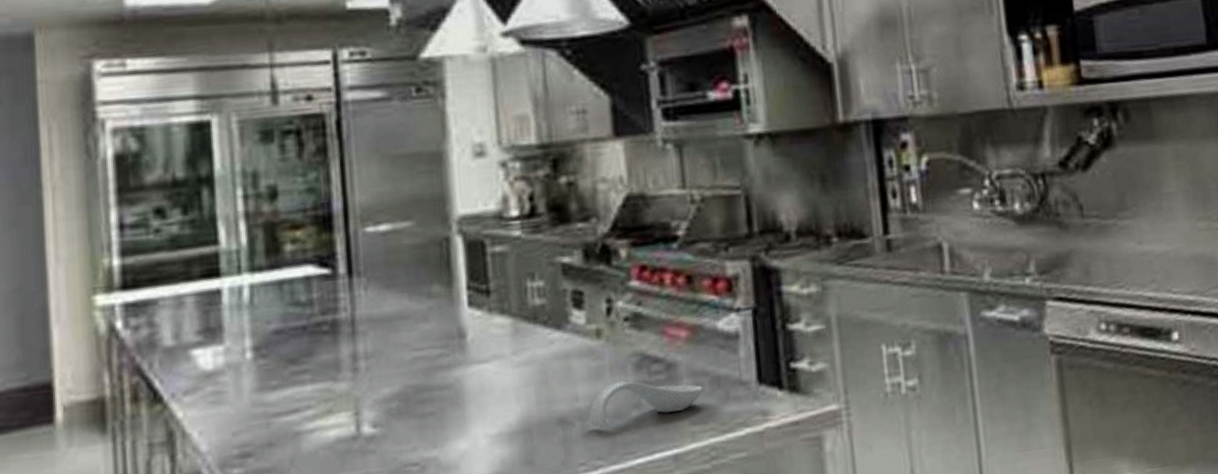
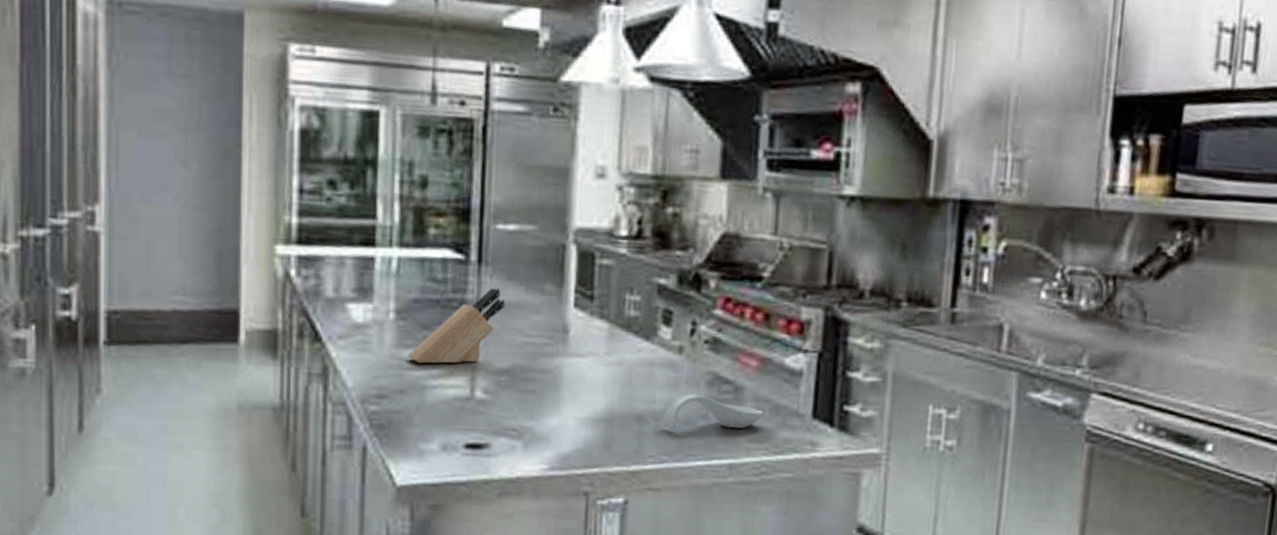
knife block: none [273,300,387,407] -> present [407,288,505,364]

